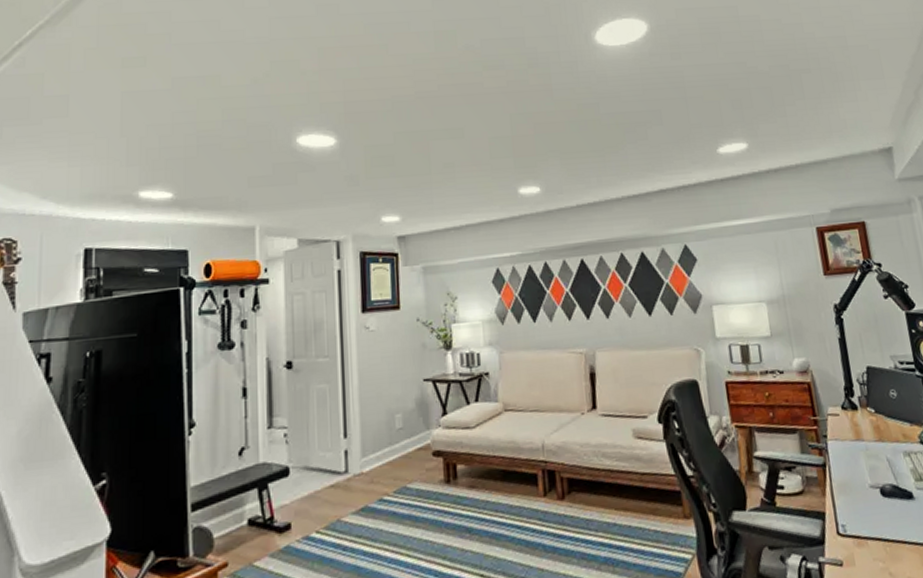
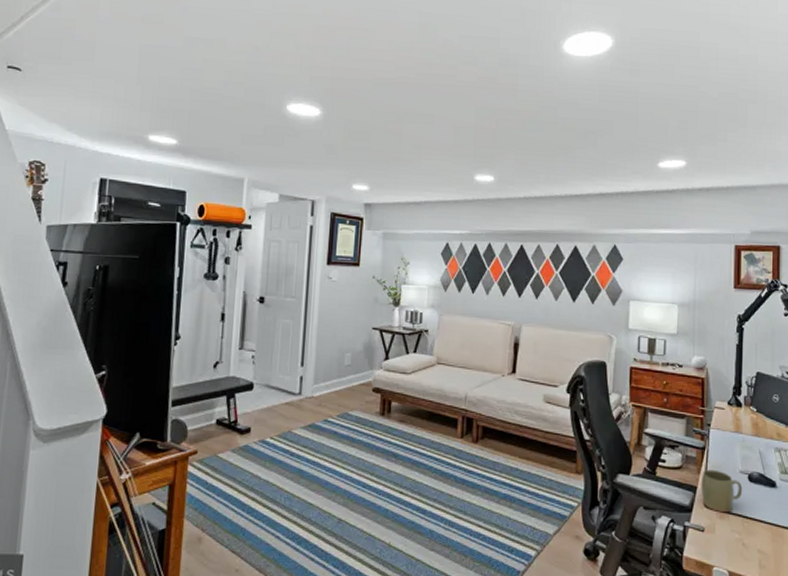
mug: none [828,488,878,539] -> present [701,469,743,512]

